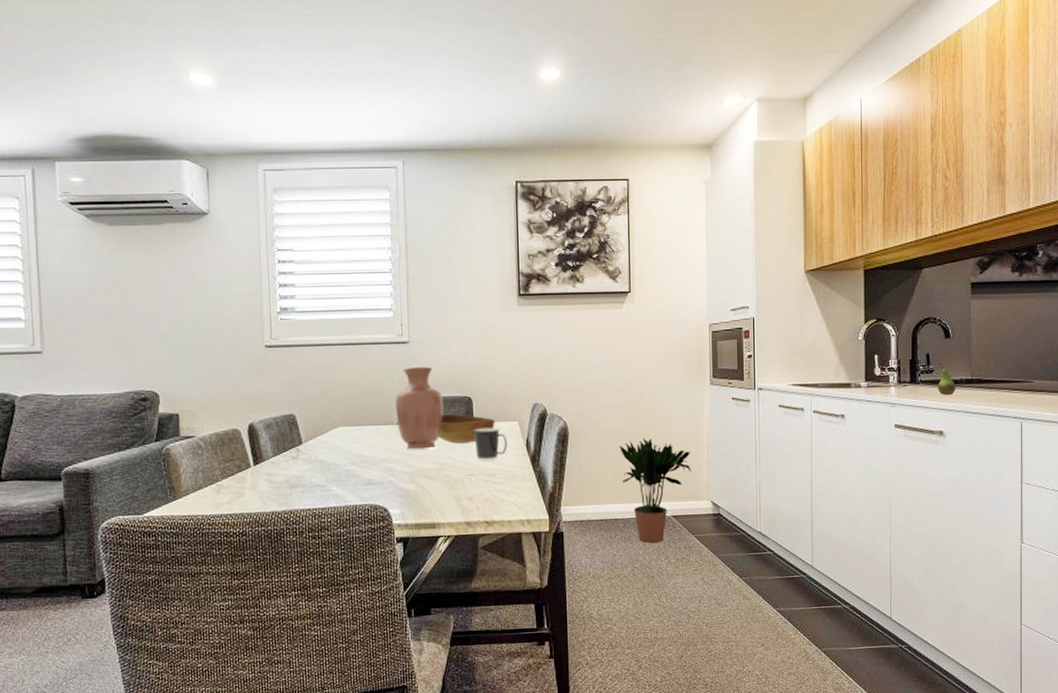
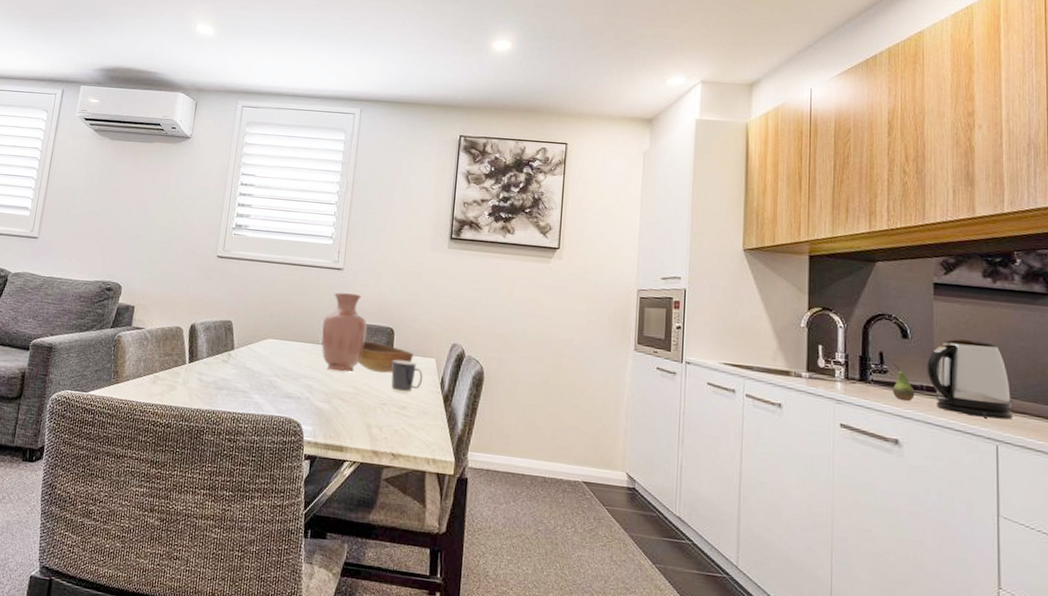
potted plant: present [619,438,691,544] -> none [534,395,609,508]
kettle: none [965,332,1034,400] -> present [927,339,1013,420]

